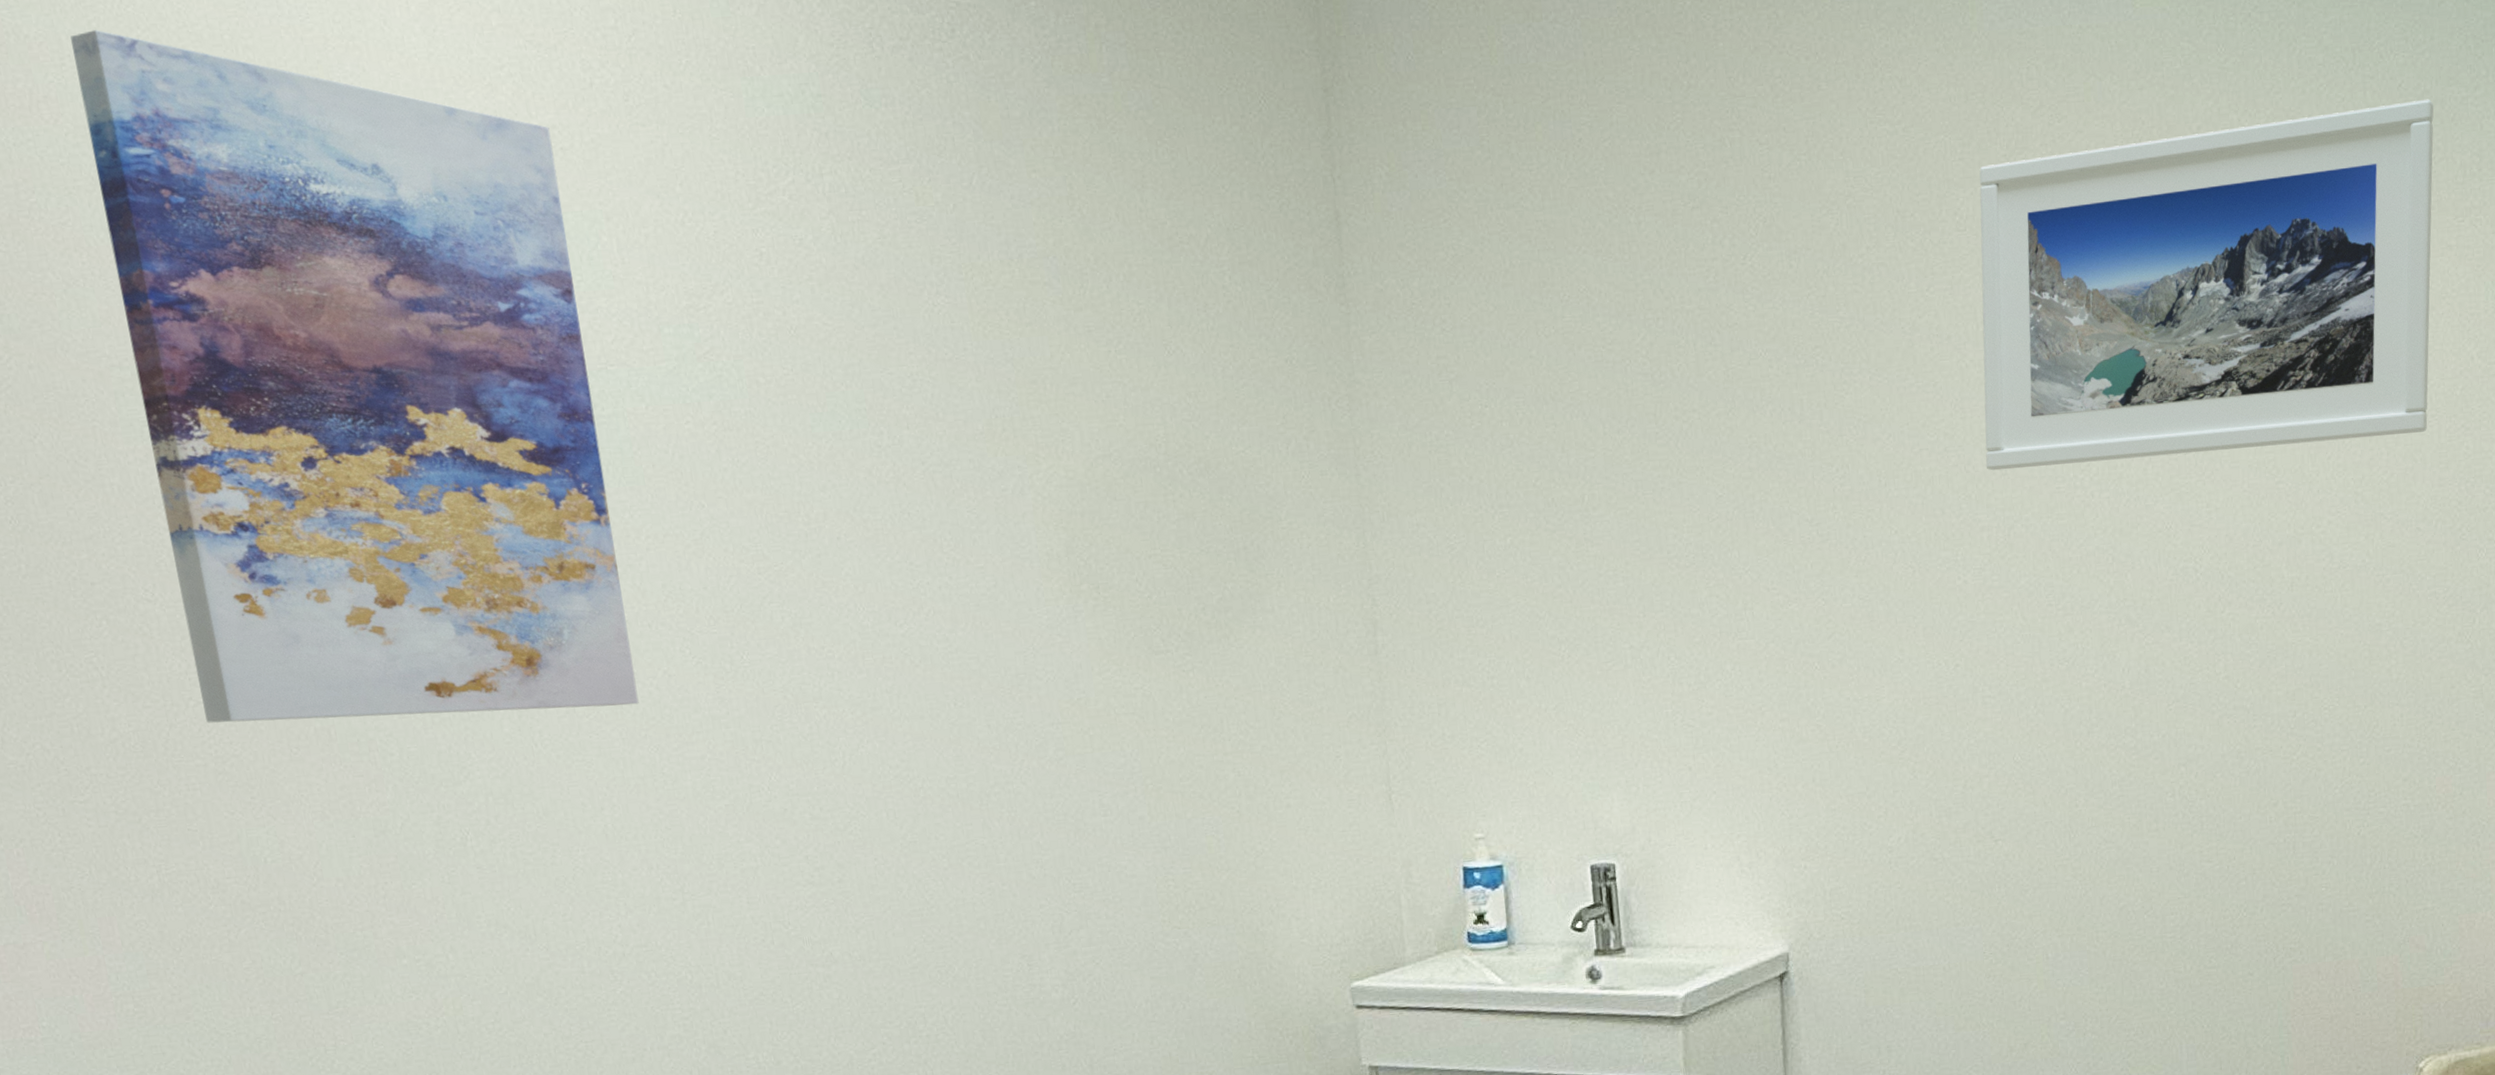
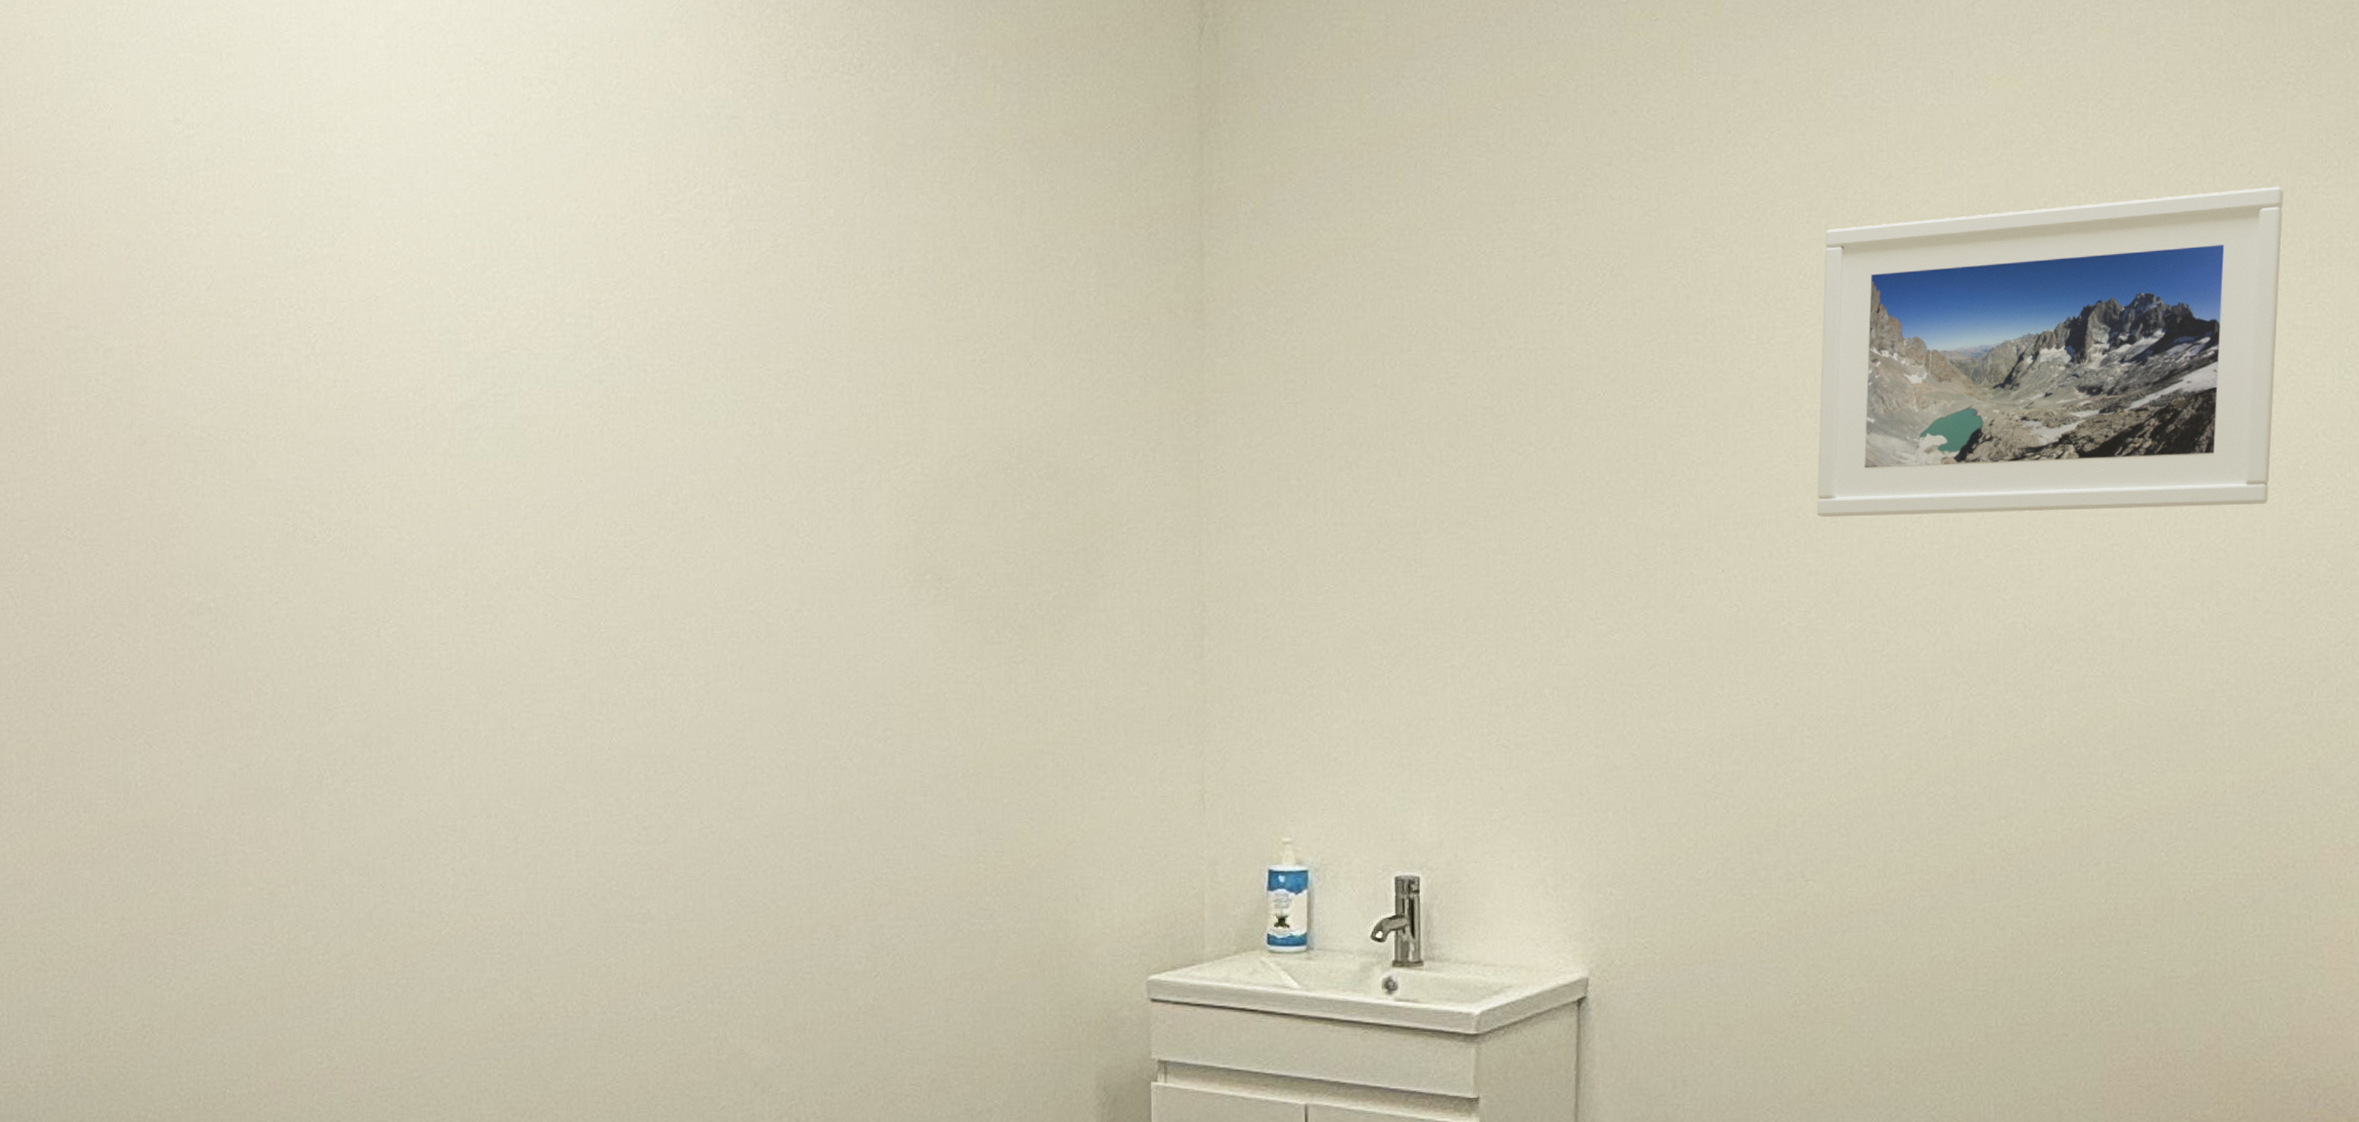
wall art: present [70,30,639,723] -> none [79,34,499,662]

